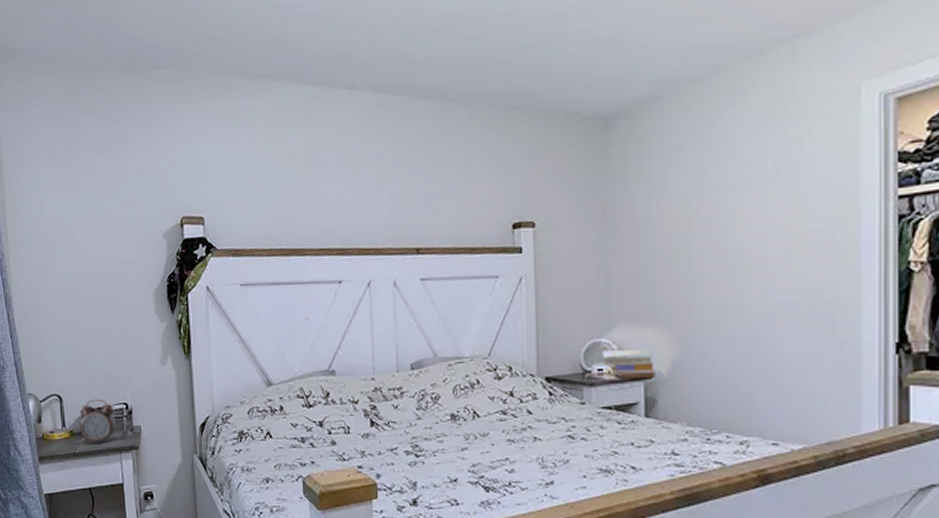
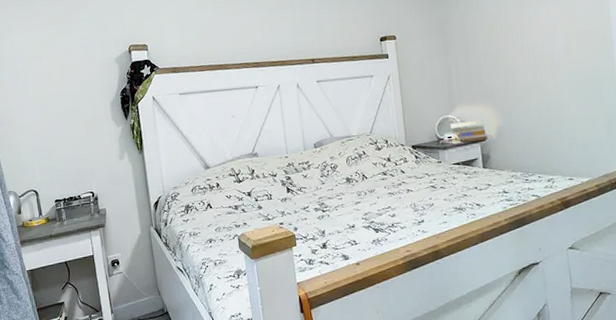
alarm clock: present [80,399,117,445] -> none [54,190,86,228]

